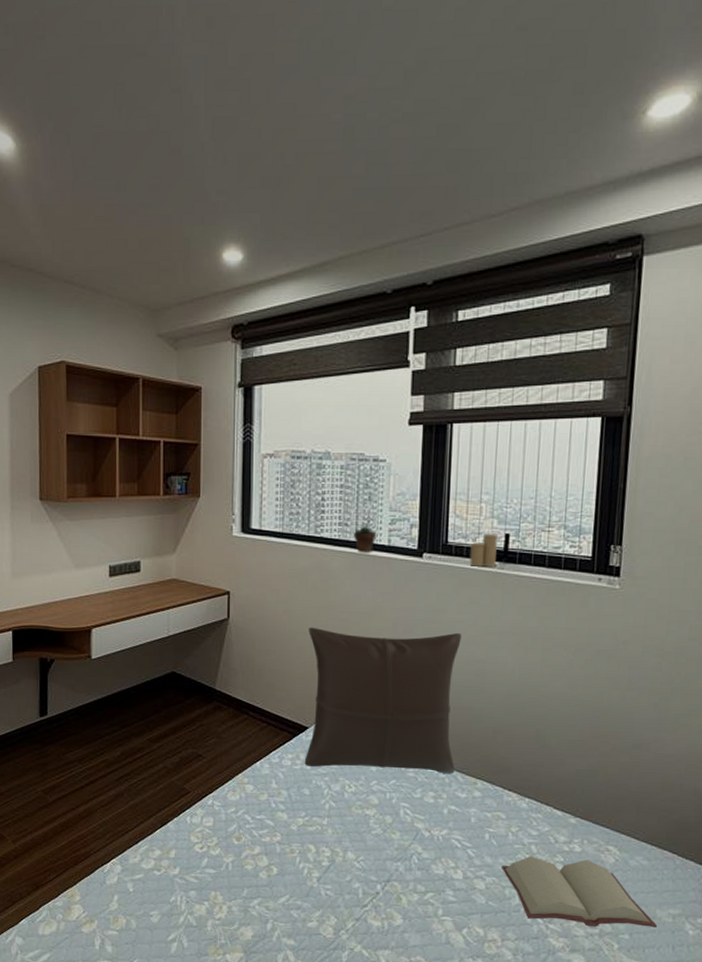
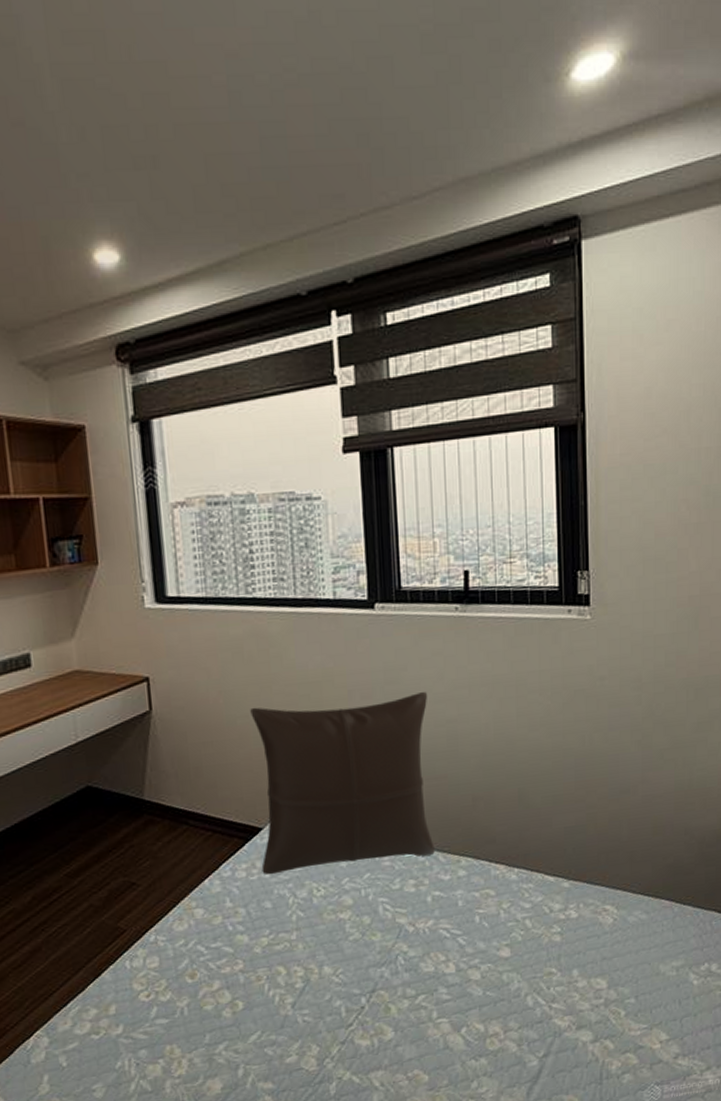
succulent plant: present [354,516,377,554] -> none [292,567,319,612]
candle: present [469,529,498,567] -> none [427,567,457,613]
hardback book: present [502,855,657,927] -> none [496,924,661,1003]

